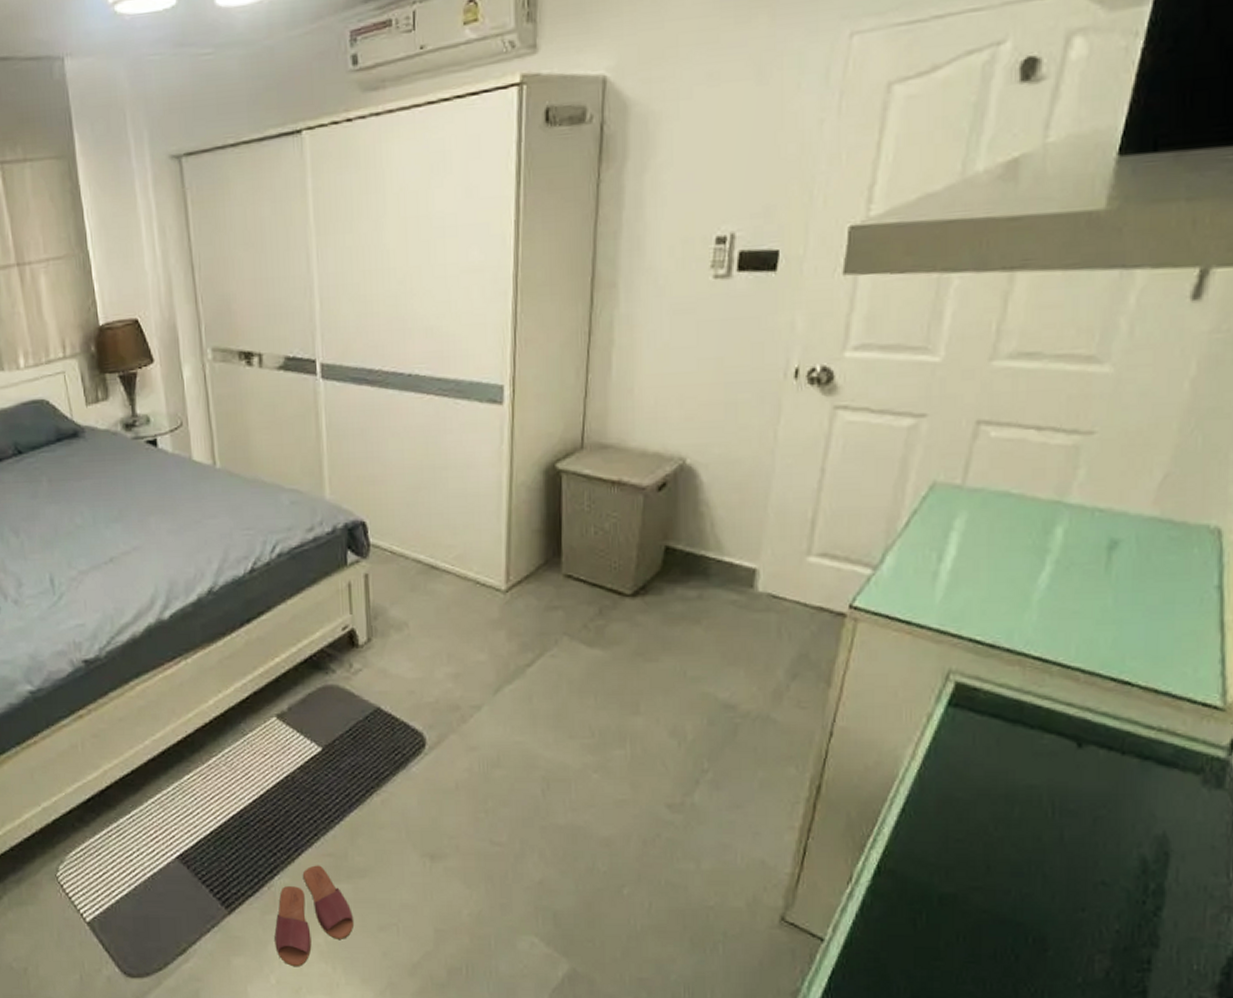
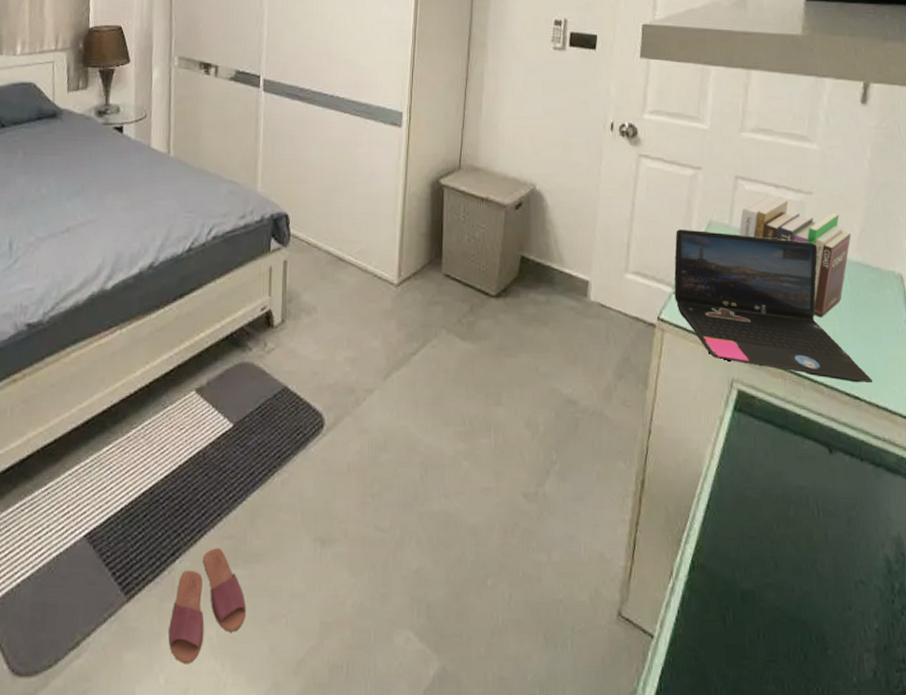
laptop: none [875,495,1153,666] -> present [674,229,873,384]
books: none [975,442,1148,591] -> present [739,196,851,318]

